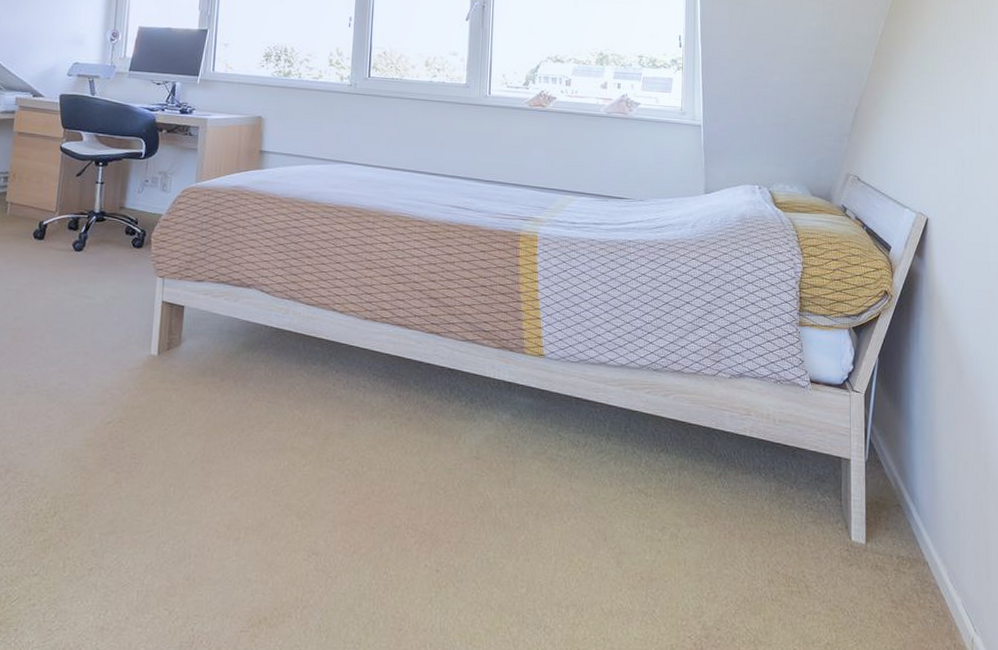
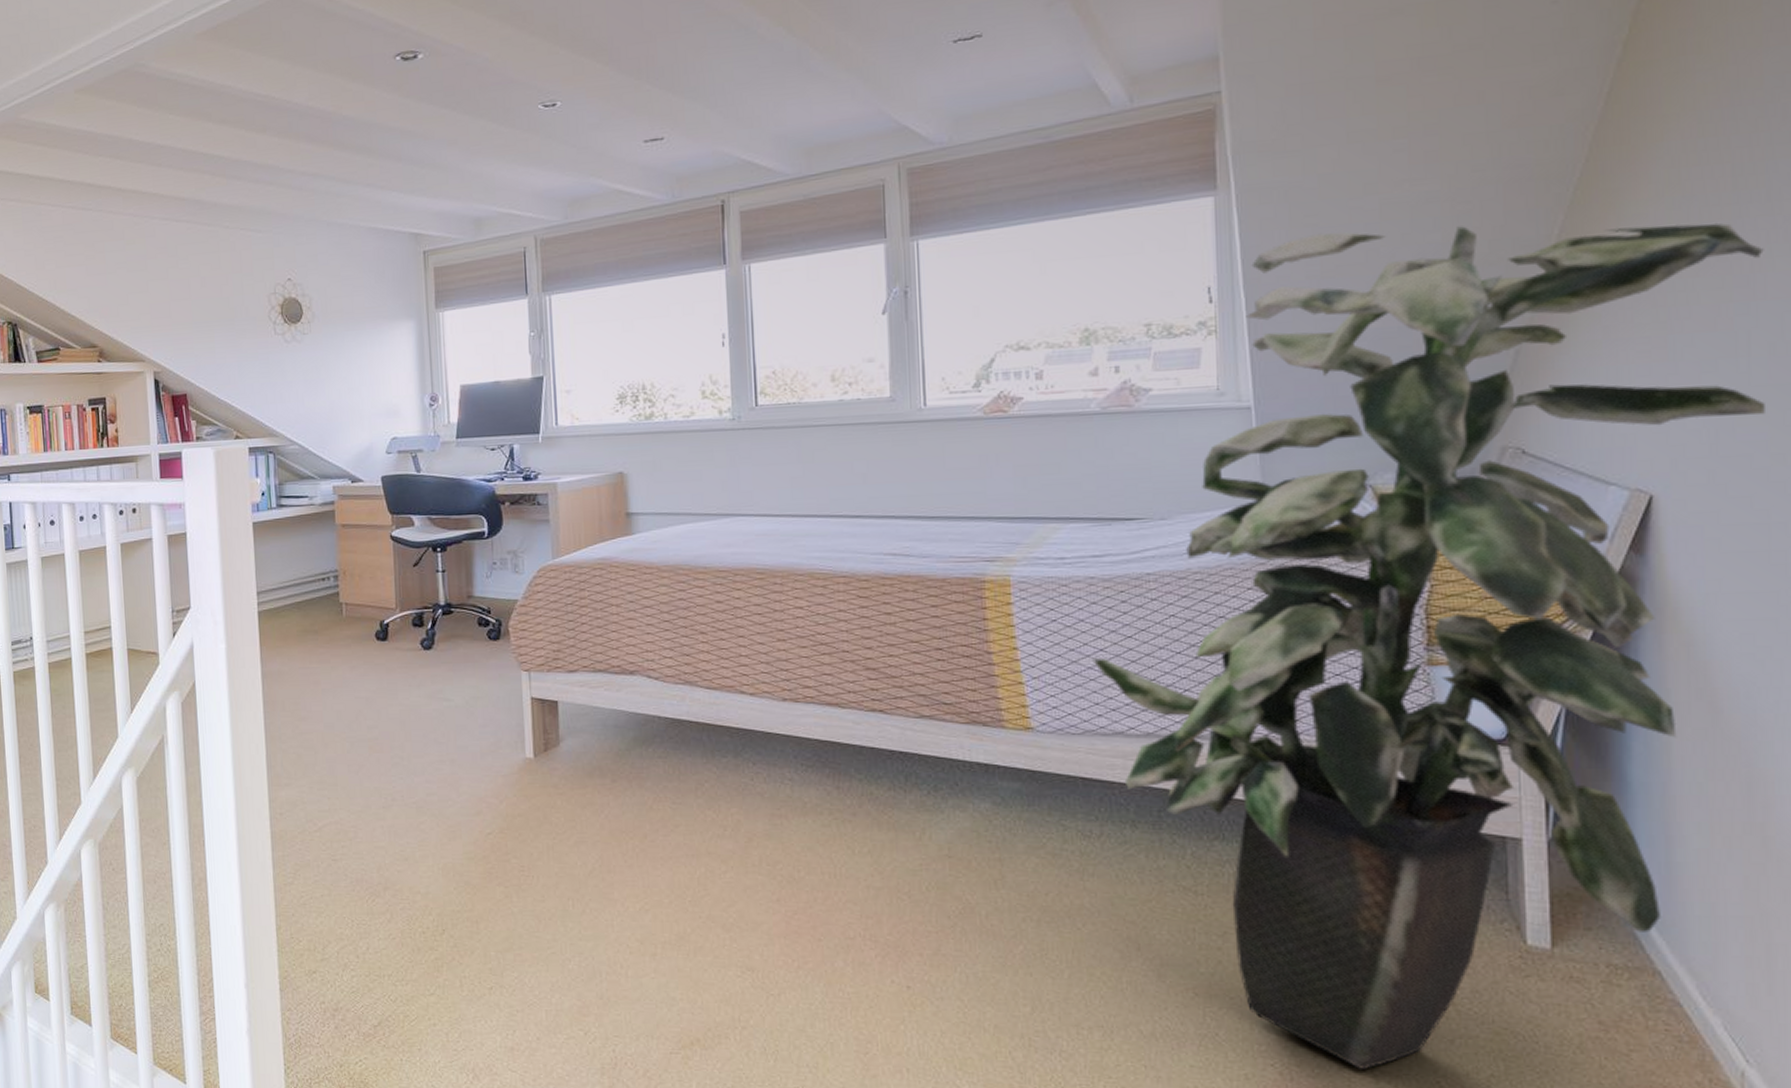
indoor plant: none [588,10,988,640] -> present [1092,222,1767,1069]

